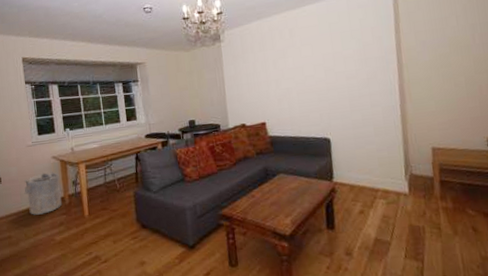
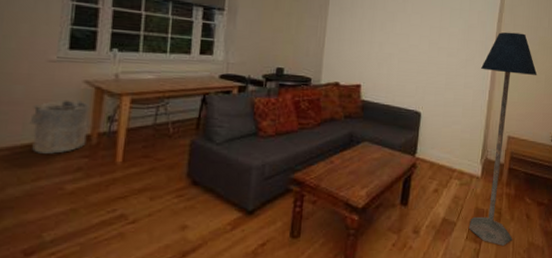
floor lamp: none [386,38,461,262] -> present [468,32,537,246]

